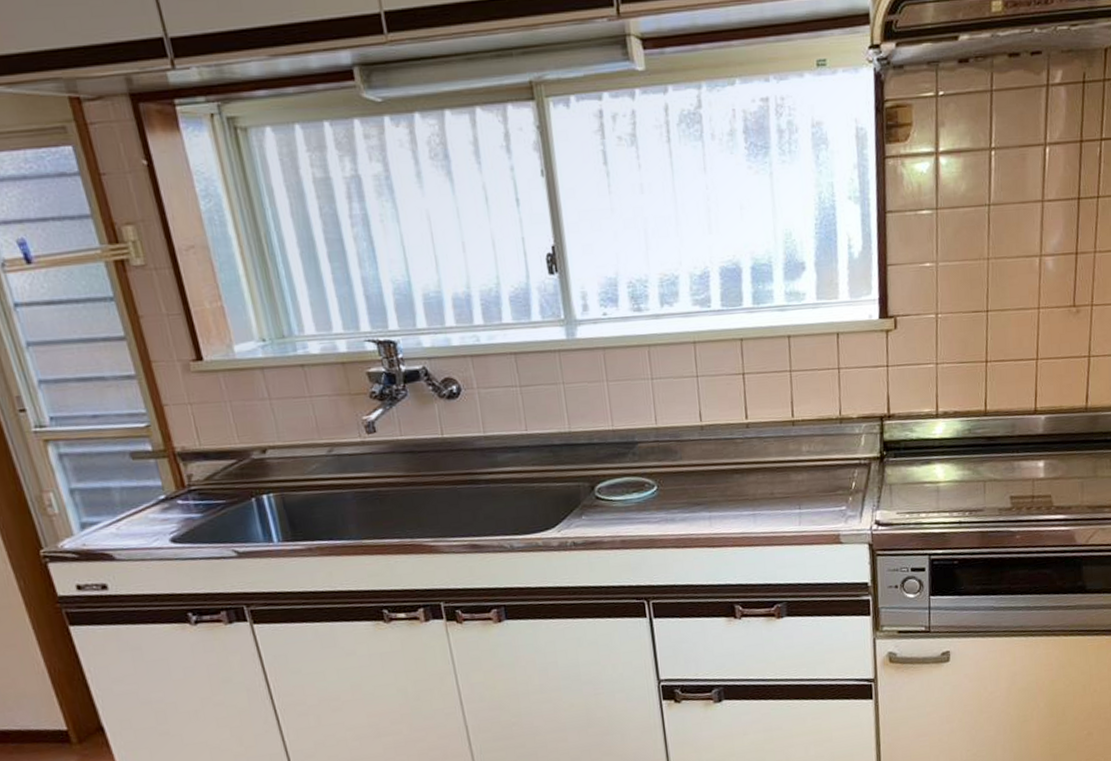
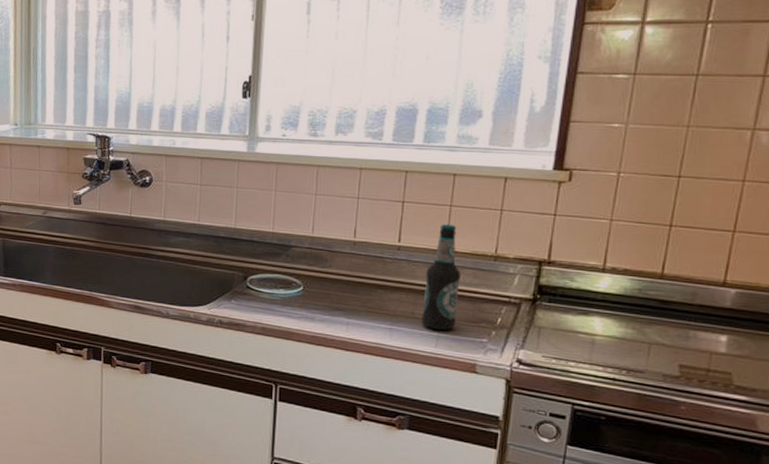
bottle: none [778,391,815,507] -> present [422,223,462,331]

